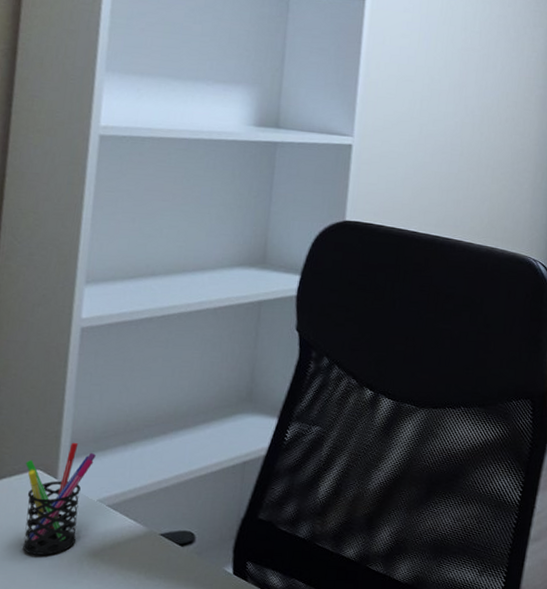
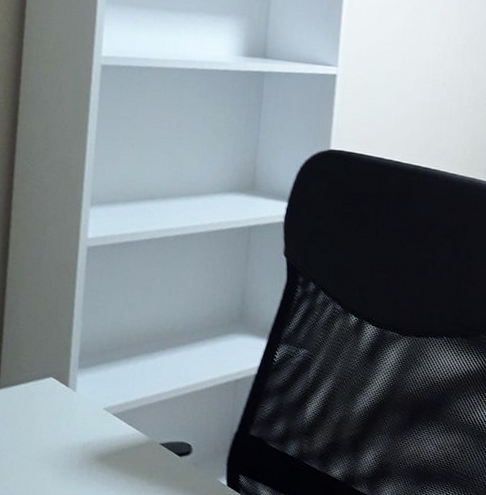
pen holder: present [23,442,96,555] -> none [39,353,102,457]

